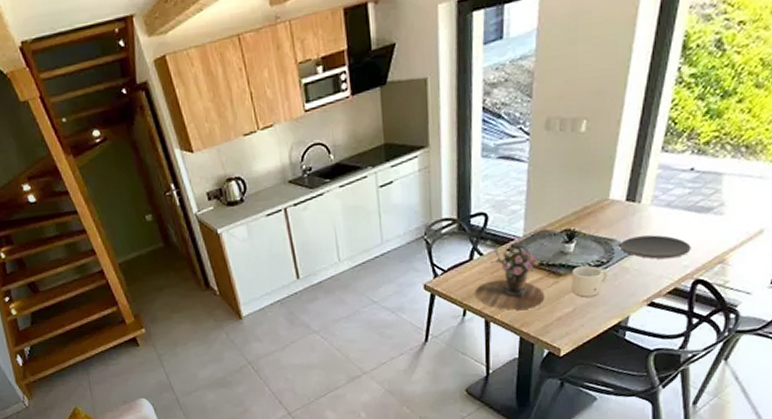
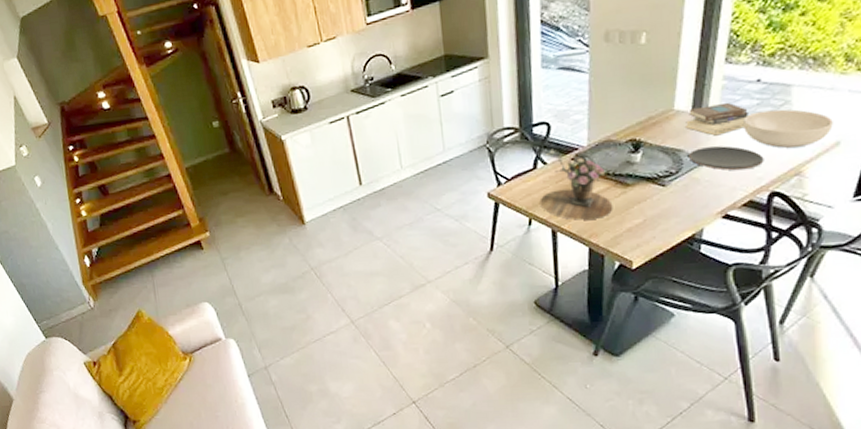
mug: present [571,265,608,297] -> none [639,176,678,208]
books: none [619,191,680,225] -> present [686,102,748,136]
bowl: none [673,198,759,237] -> present [742,109,833,148]

